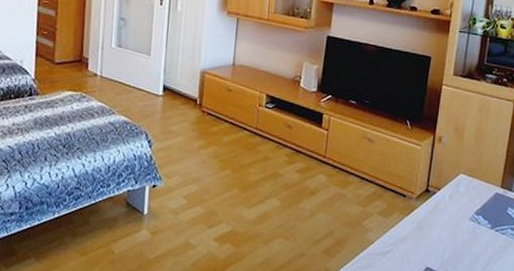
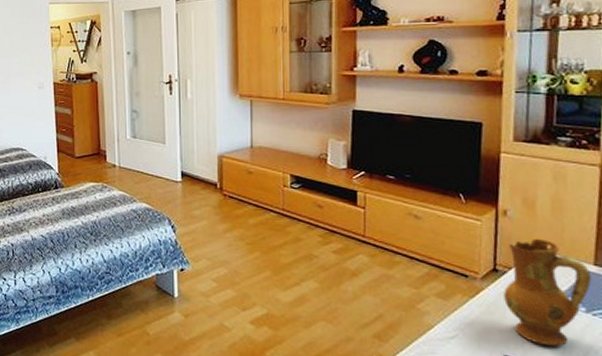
ceramic jug: none [431,163,498,259] -> present [504,238,592,347]

